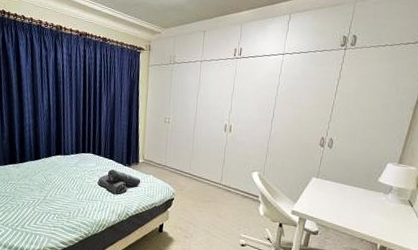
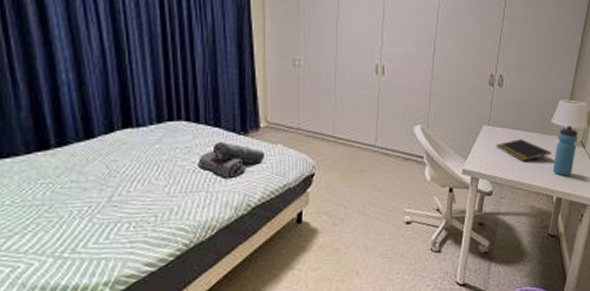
notepad: none [323,192,377,211] -> present [495,139,551,161]
water bottle: none [377,186,405,229] -> present [552,126,577,177]

